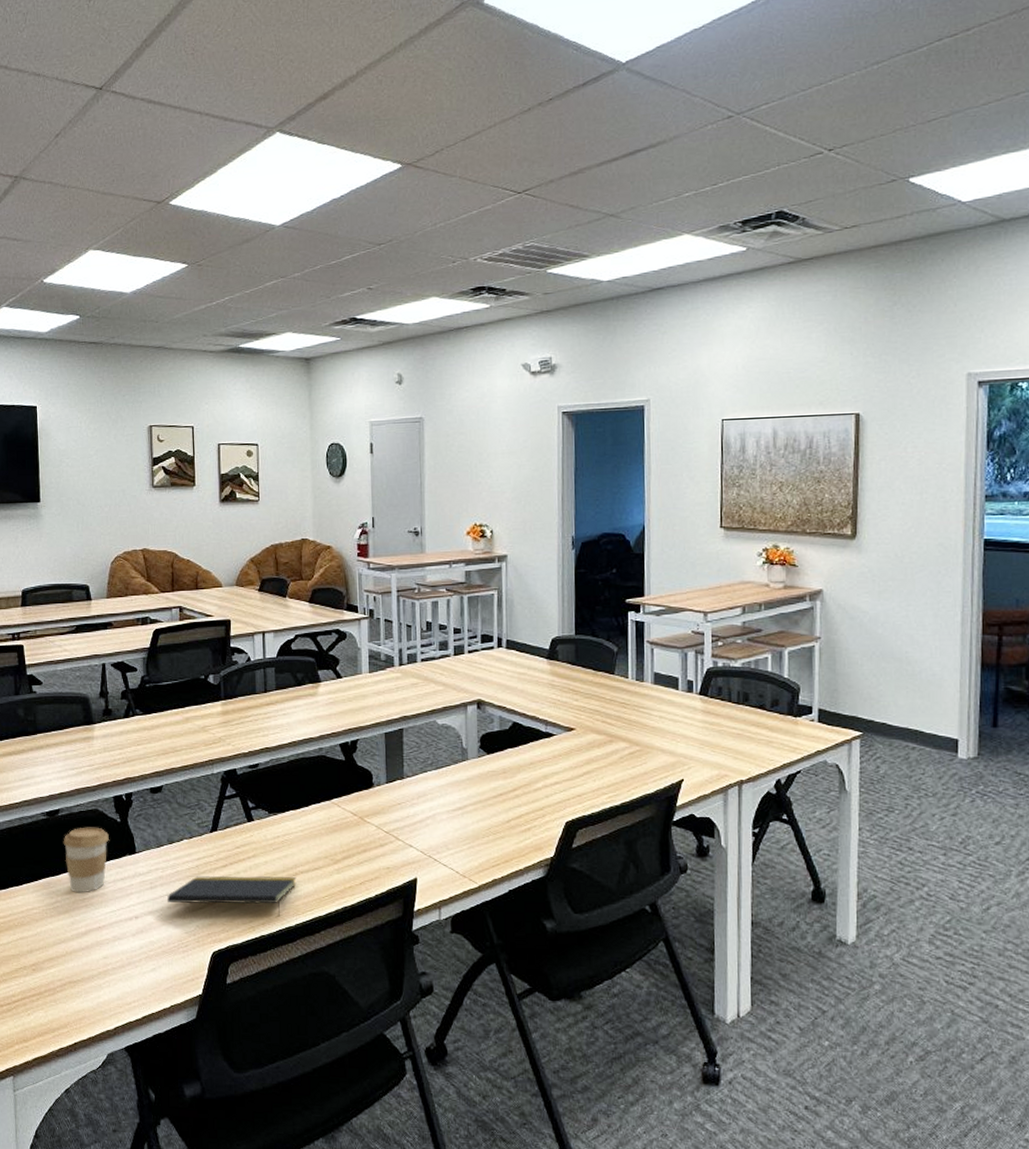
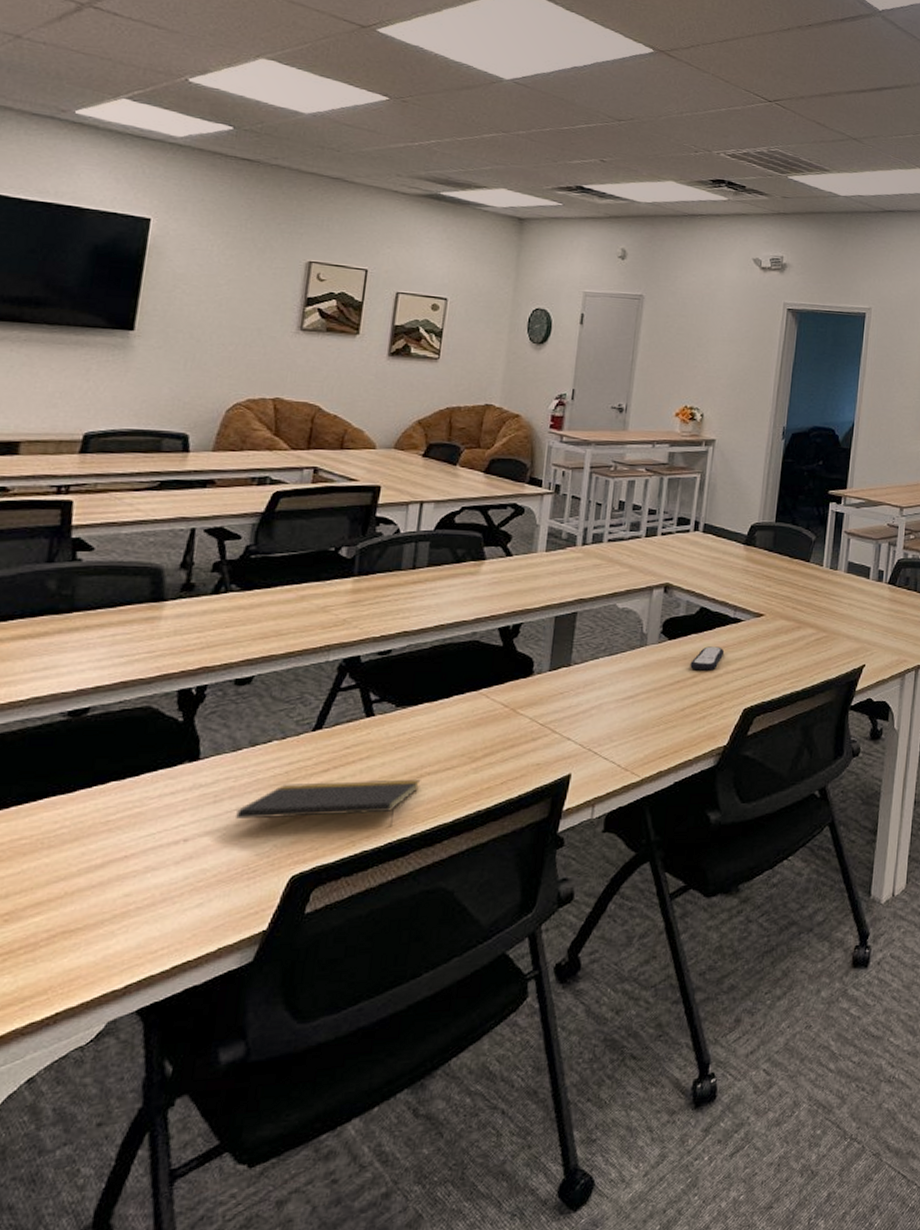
coffee cup: present [63,827,109,893] -> none [87,729,162,814]
remote control: none [510,761,541,784] -> present [690,646,725,671]

